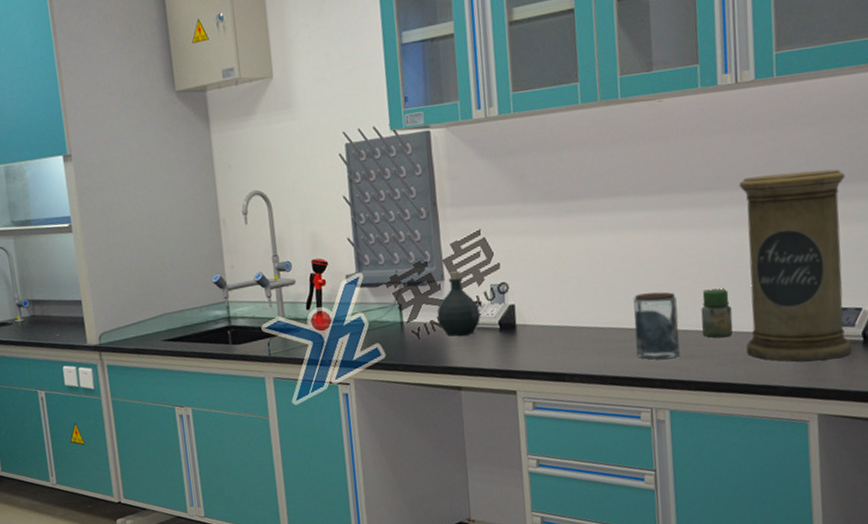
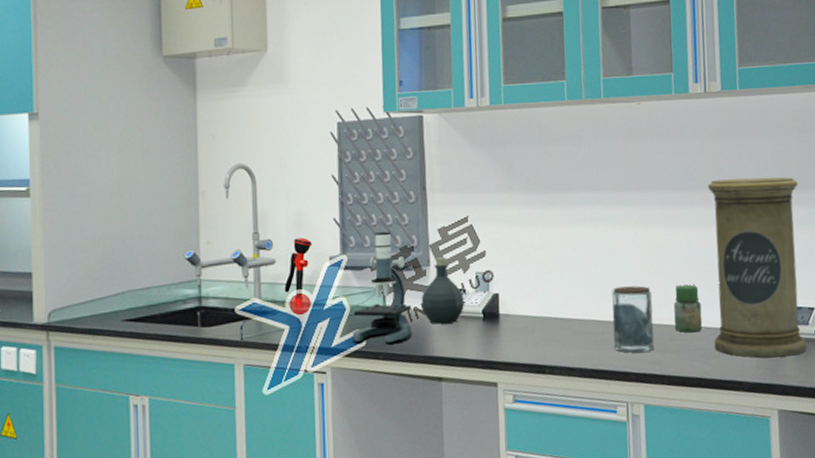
microscope: none [372,248,430,357] -> present [352,232,412,345]

